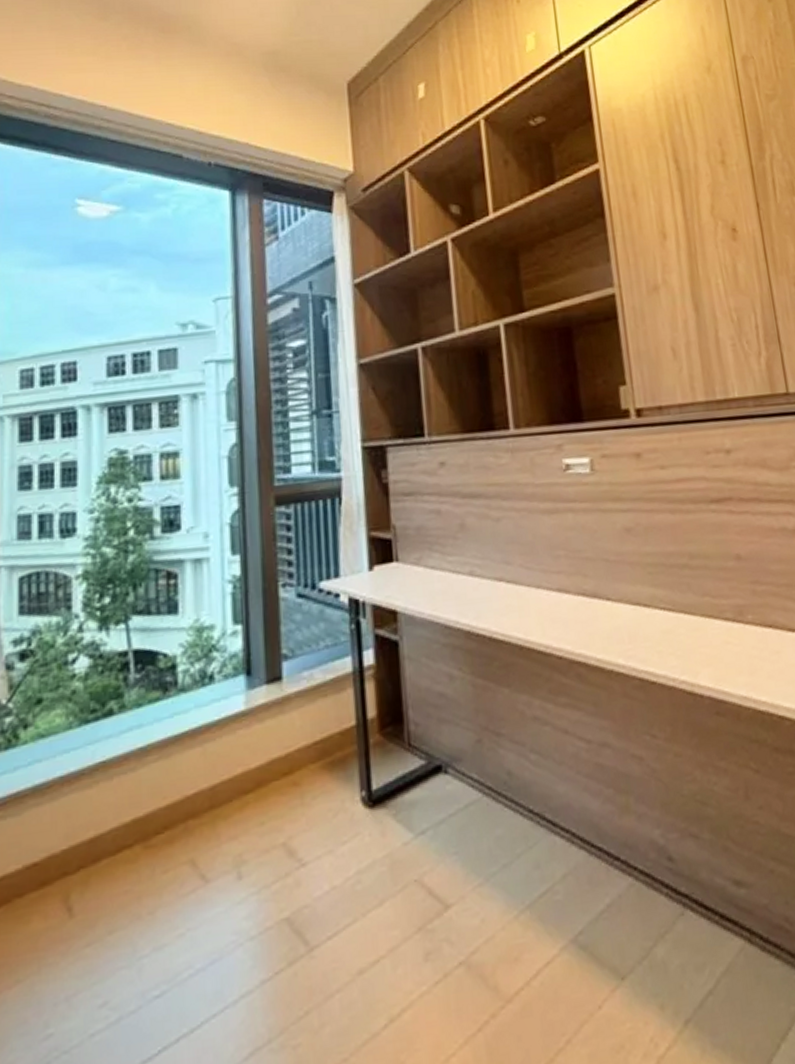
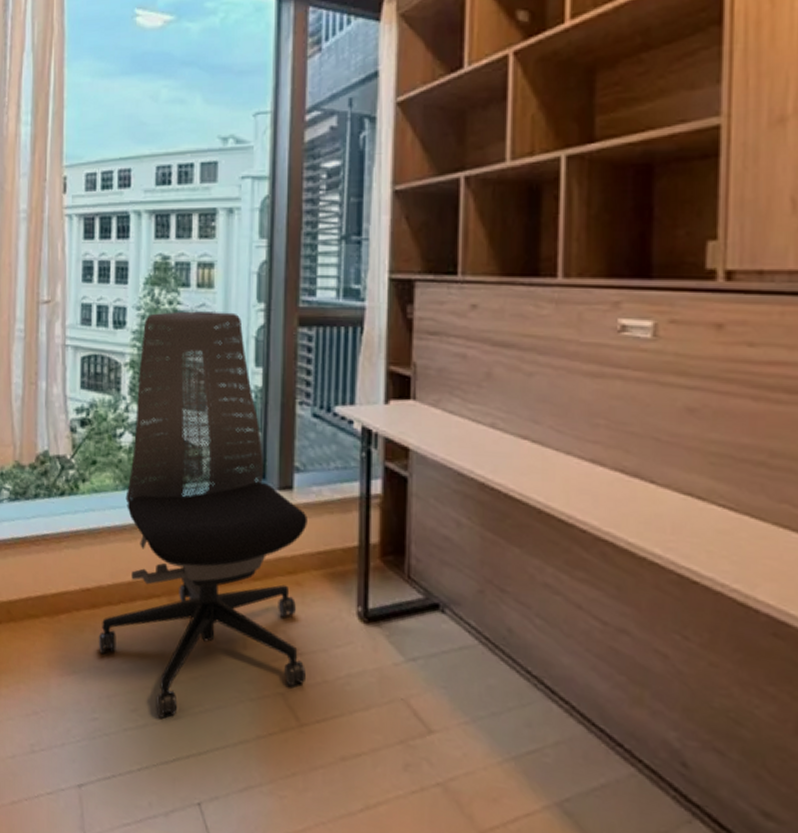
office chair: none [50,501,313,1004] -> present [98,311,307,719]

